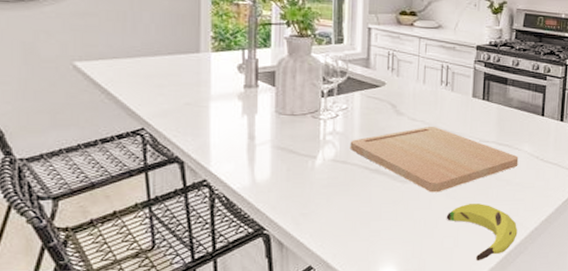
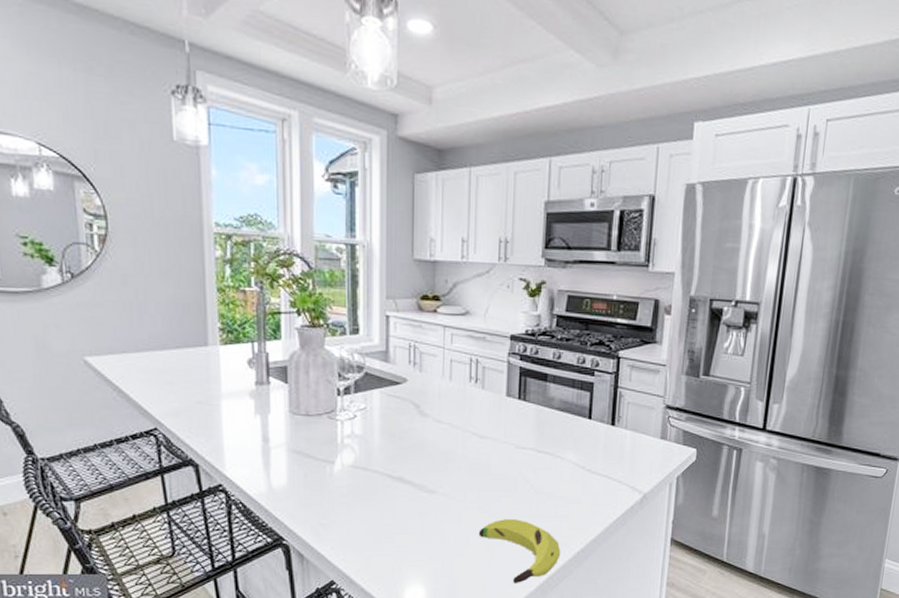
cutting board: present [349,127,519,193] -> none [370,430,562,505]

